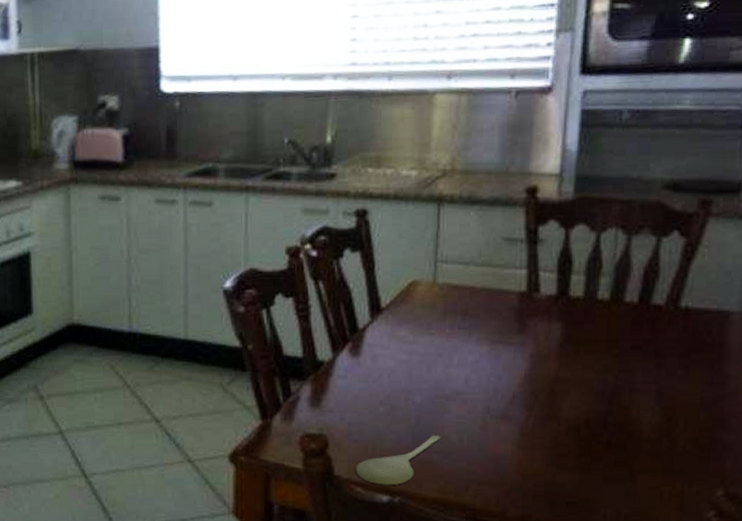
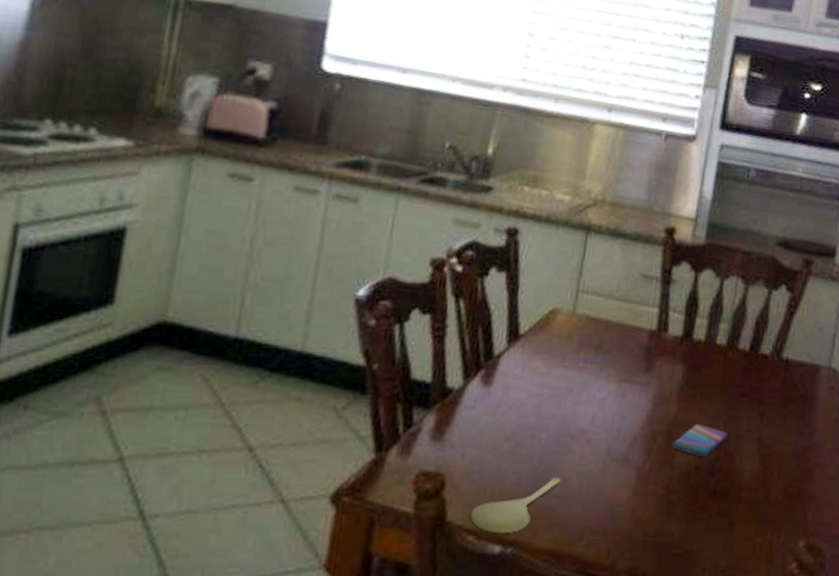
smartphone: none [555,379,620,412] -> present [671,423,728,458]

